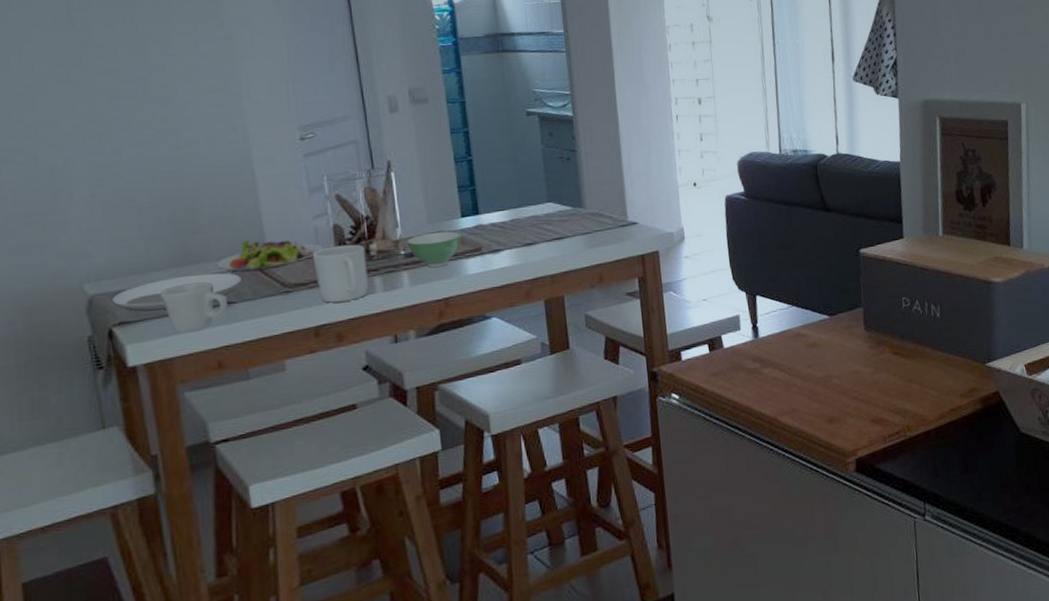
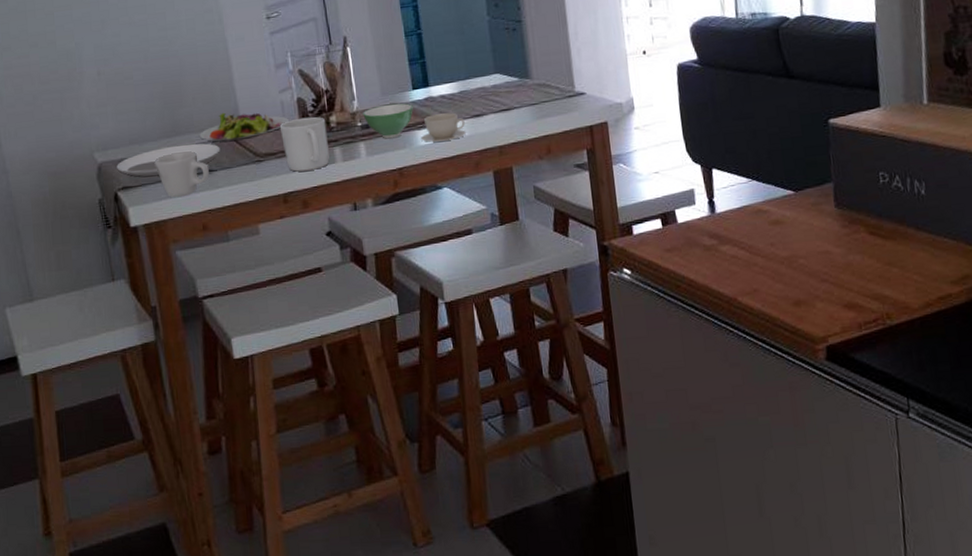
teacup: none [469,241,517,271] -> present [421,112,466,142]

